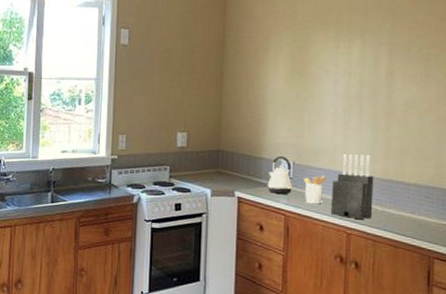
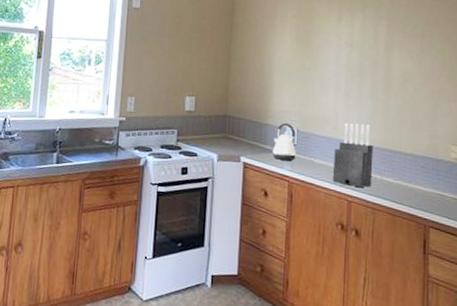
utensil holder: present [303,175,326,205] -> none [306,143,328,172]

